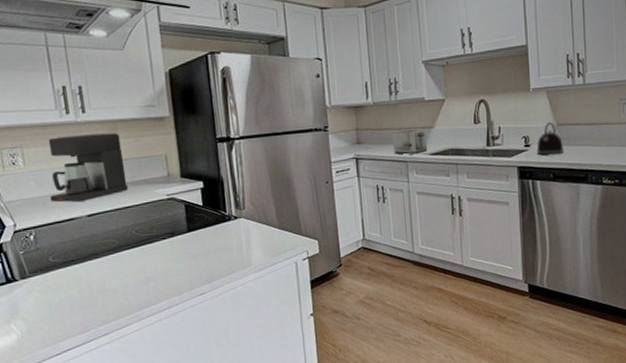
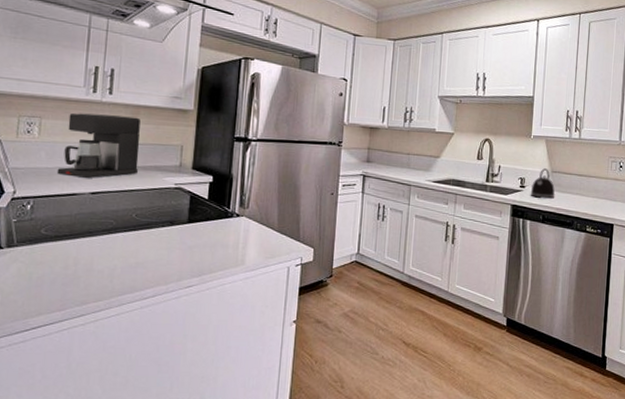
toaster: present [392,129,428,156] -> none [399,155,433,180]

